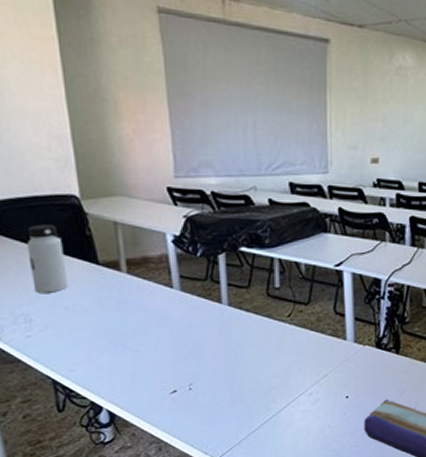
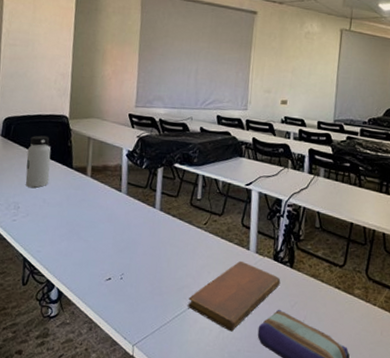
notebook: none [277,352,386,429] -> present [187,260,281,332]

